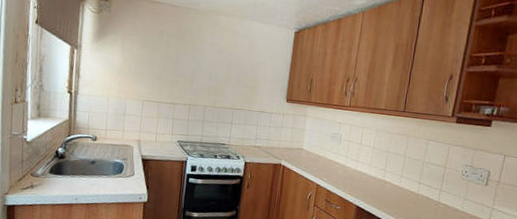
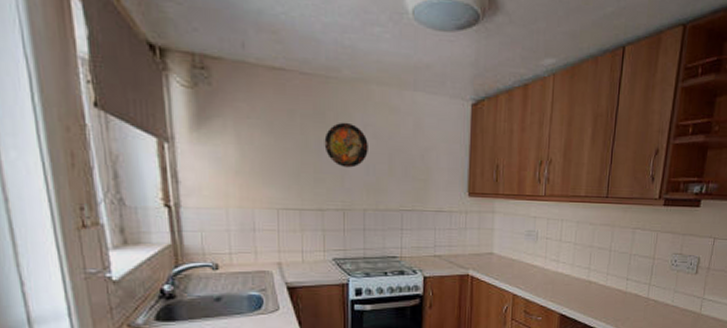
decorative plate: none [181,41,214,74] -> present [324,122,368,168]

